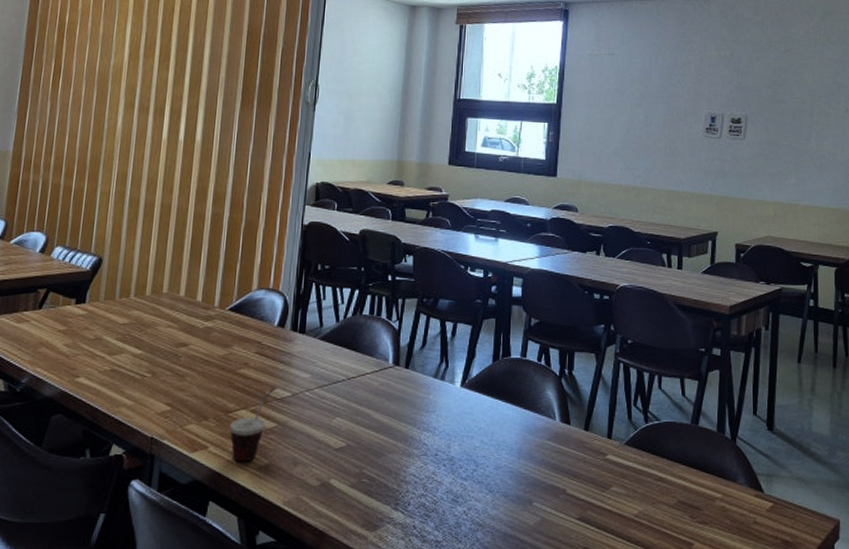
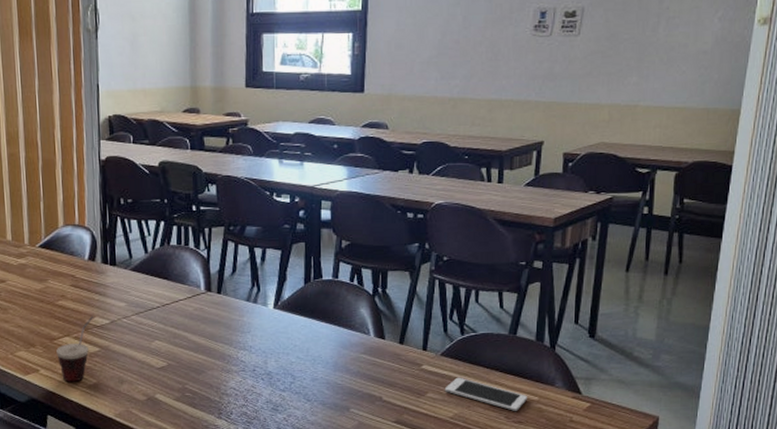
cell phone: none [628,469,711,510] -> present [444,377,527,411]

